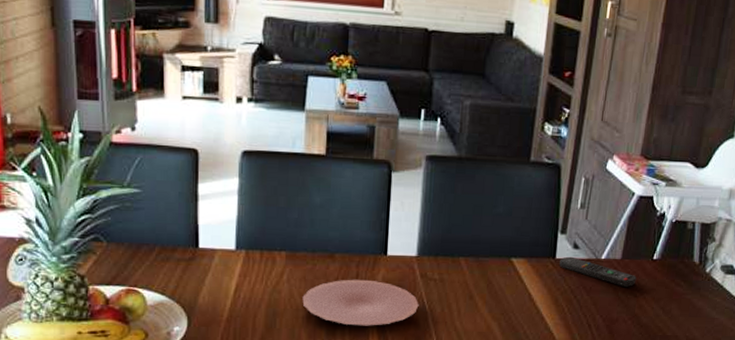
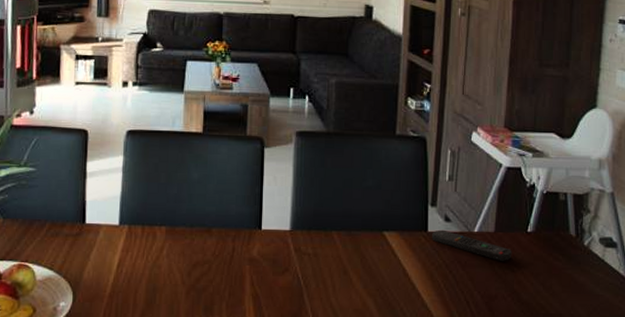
plate: present [302,279,419,326] -> none [181,254,294,302]

